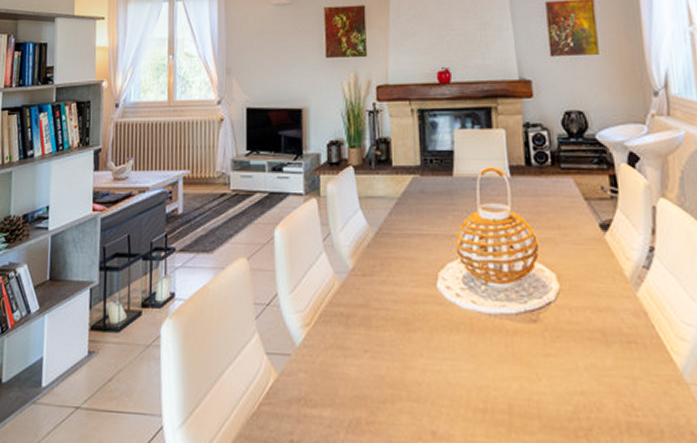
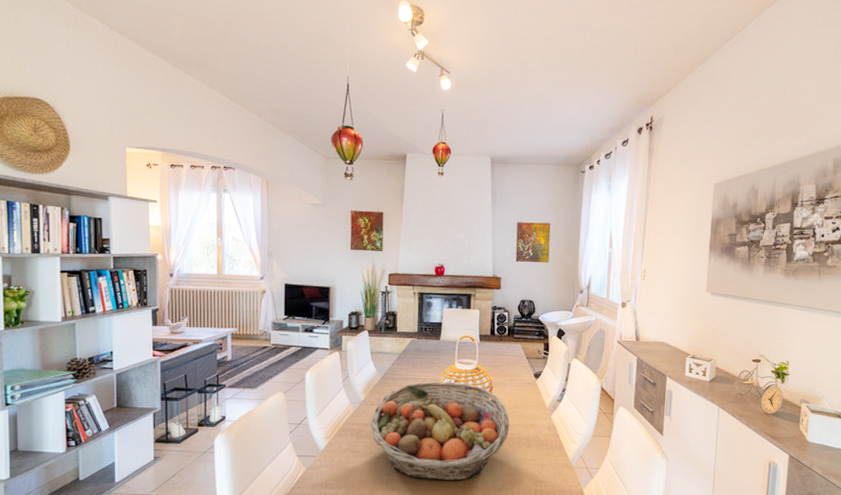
fruit basket: none [363,239,572,402] -> present [370,382,510,481]

